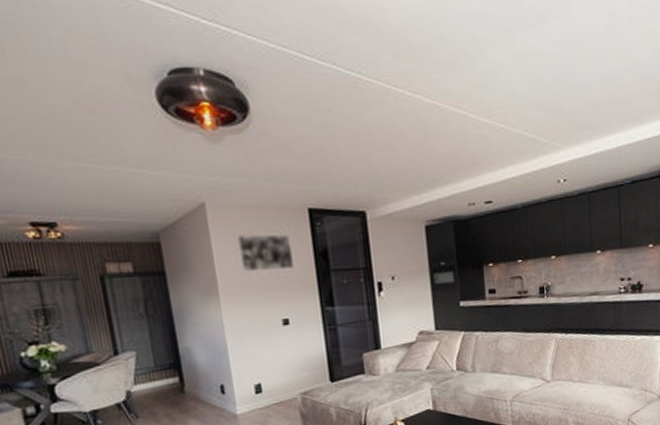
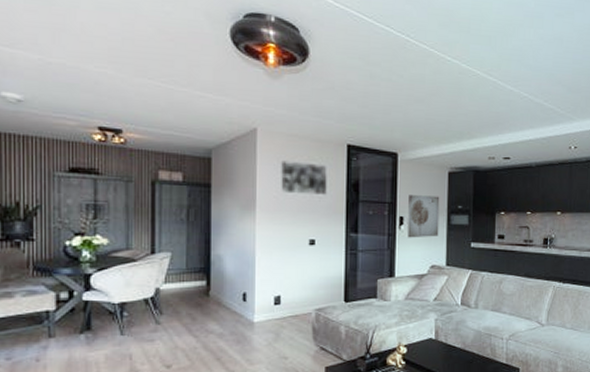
wall art: none [384,254,423,305] -> present [408,195,440,238]

